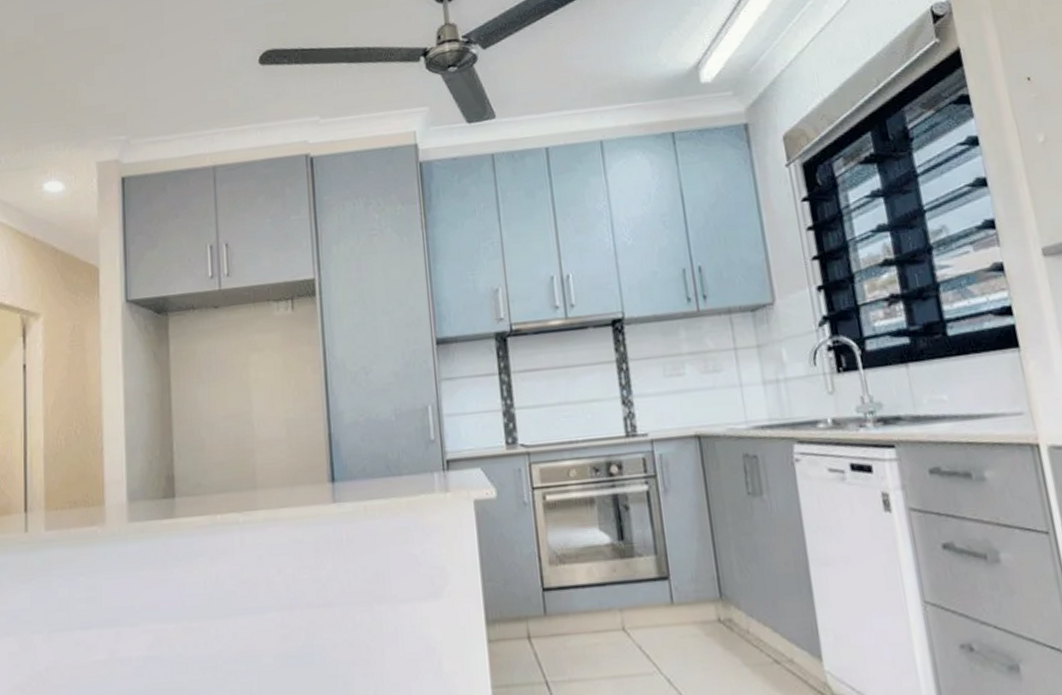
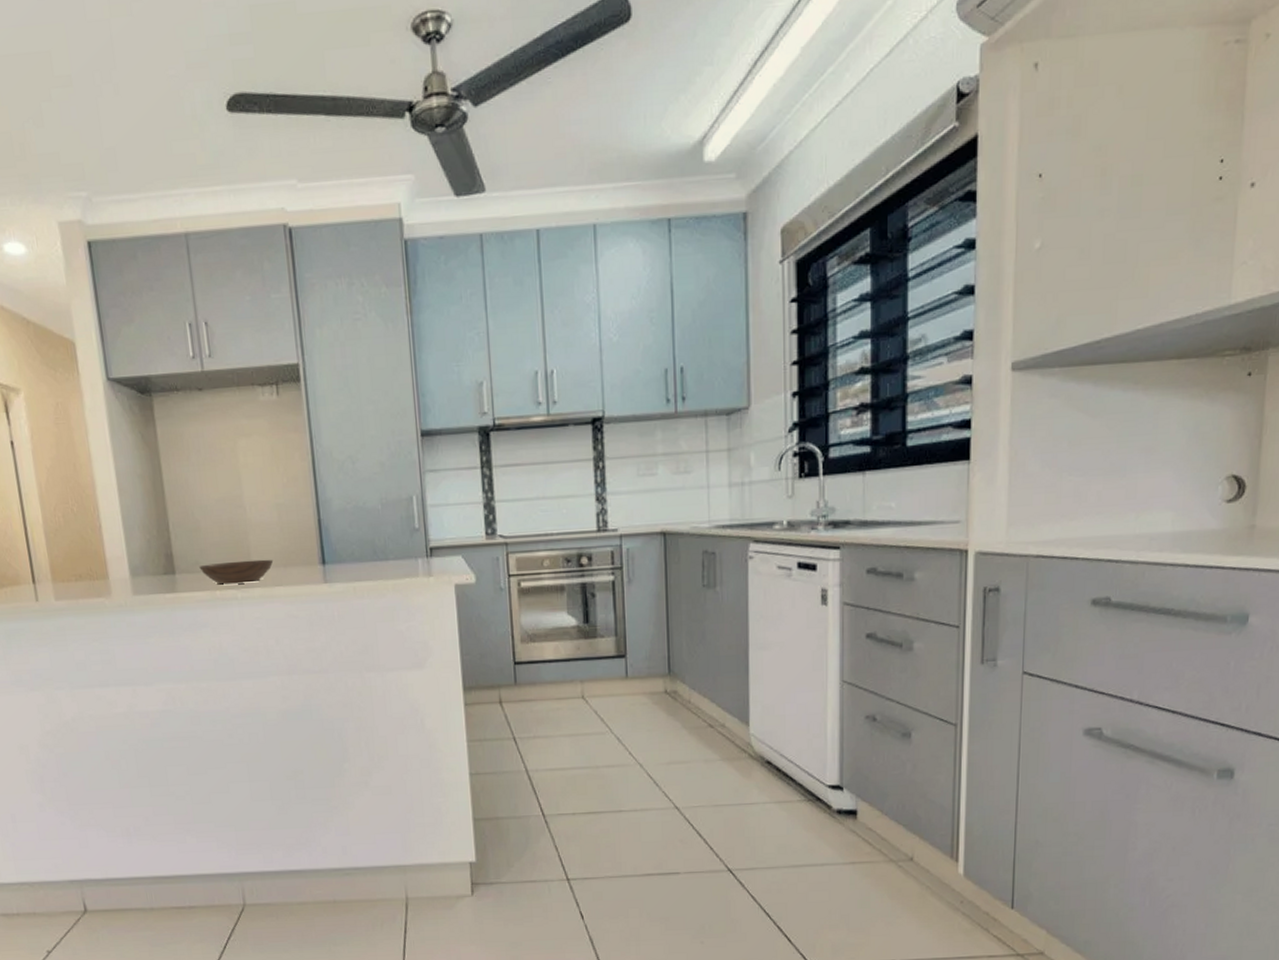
bowl: none [201,478,280,508] -> present [199,559,274,585]

